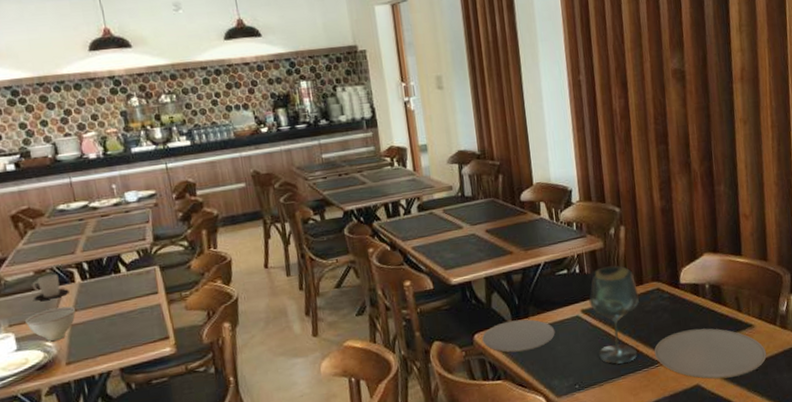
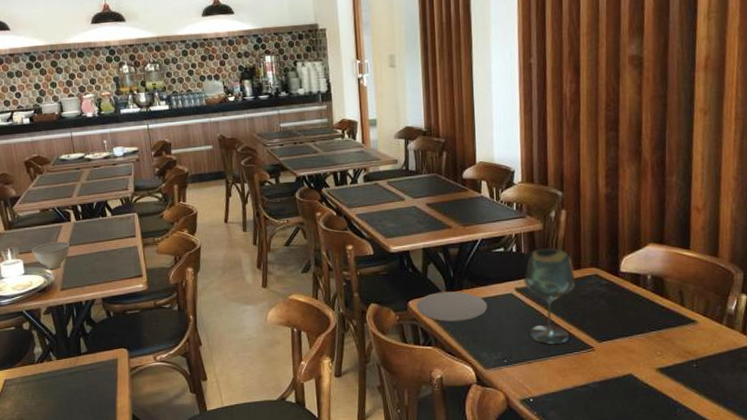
cup: present [32,274,69,301] -> none [38,213,66,235]
plate: present [654,328,766,379] -> none [587,318,709,371]

